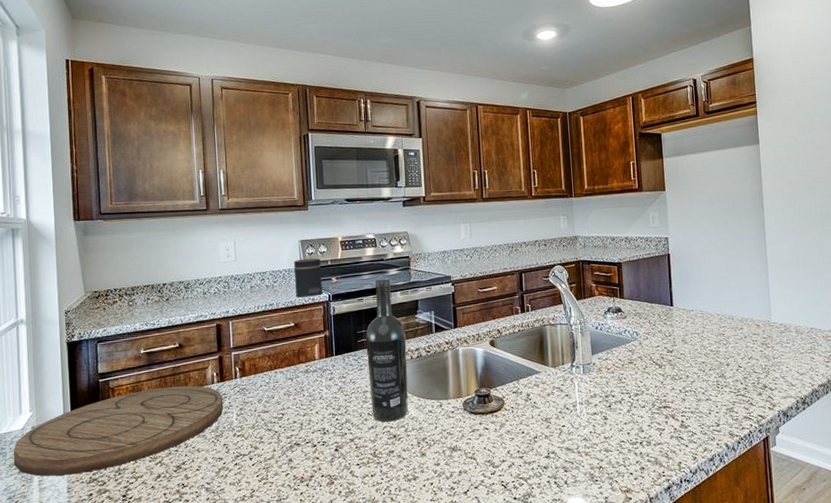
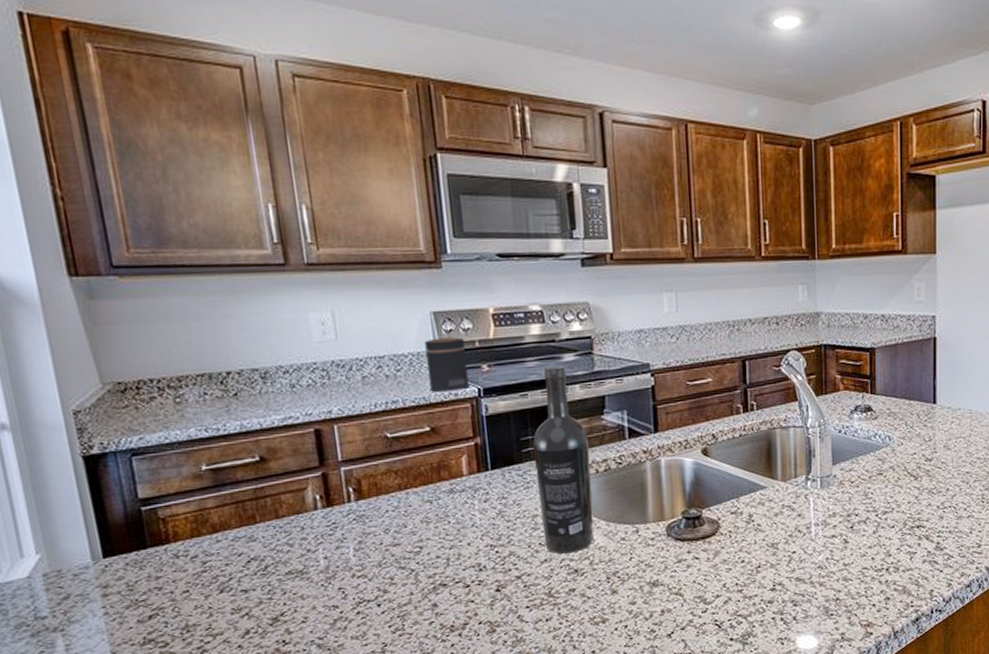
cutting board: present [13,385,224,476] -> none [17,512,335,639]

